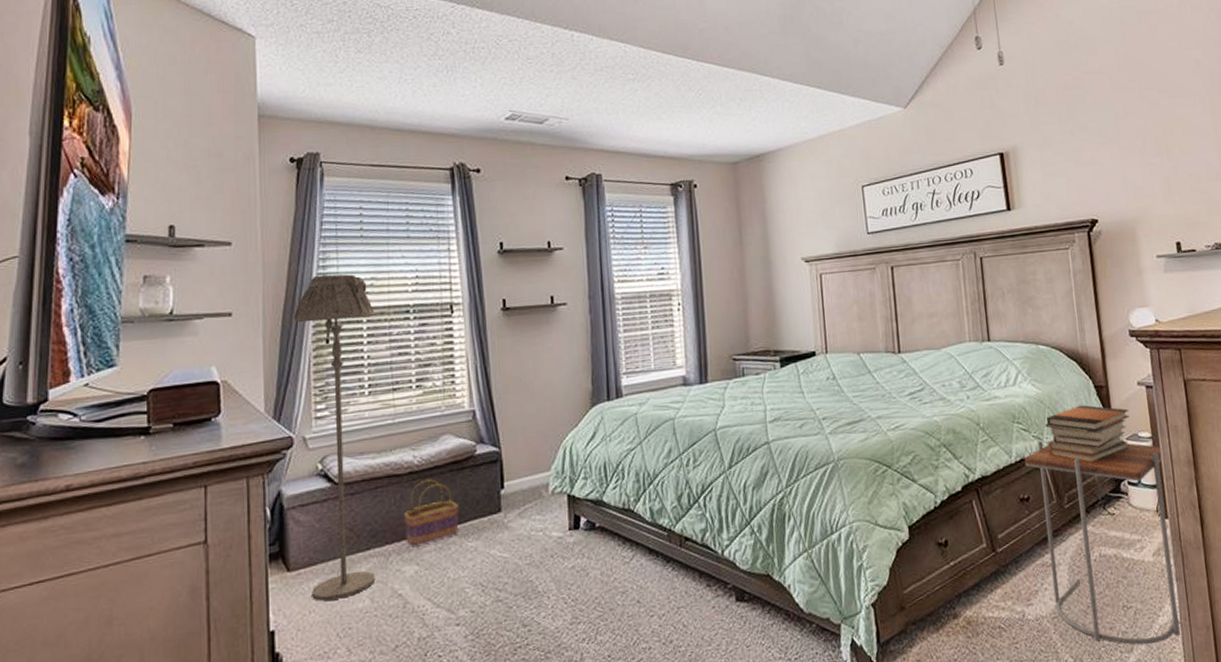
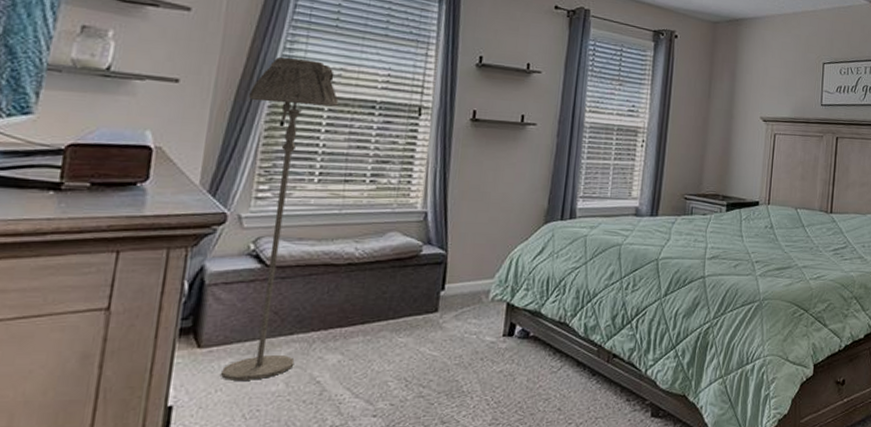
basket: present [403,479,459,545] -> none [334,272,395,334]

